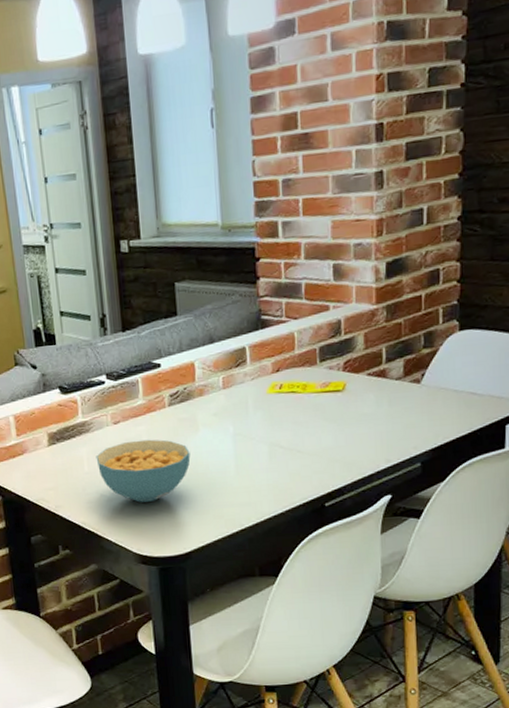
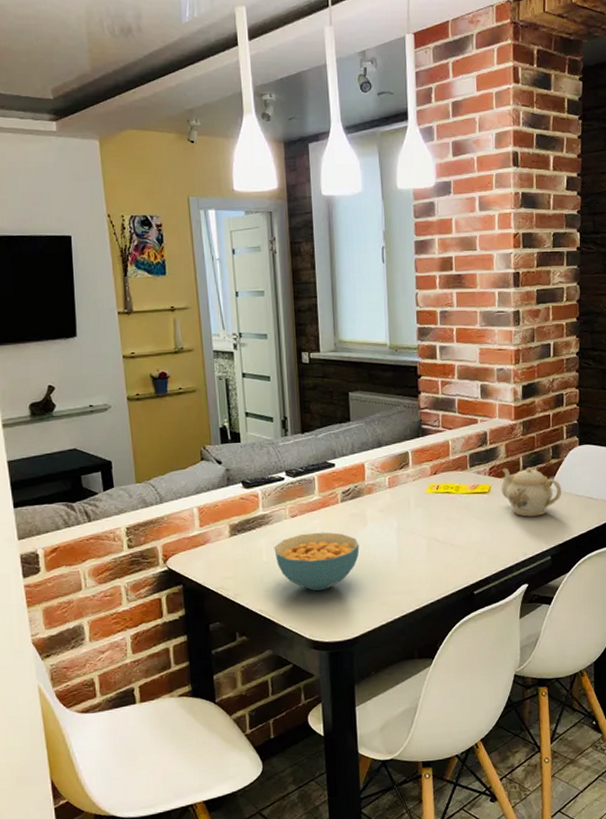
teapot: none [358,359,437,418] -> present [501,467,562,517]

